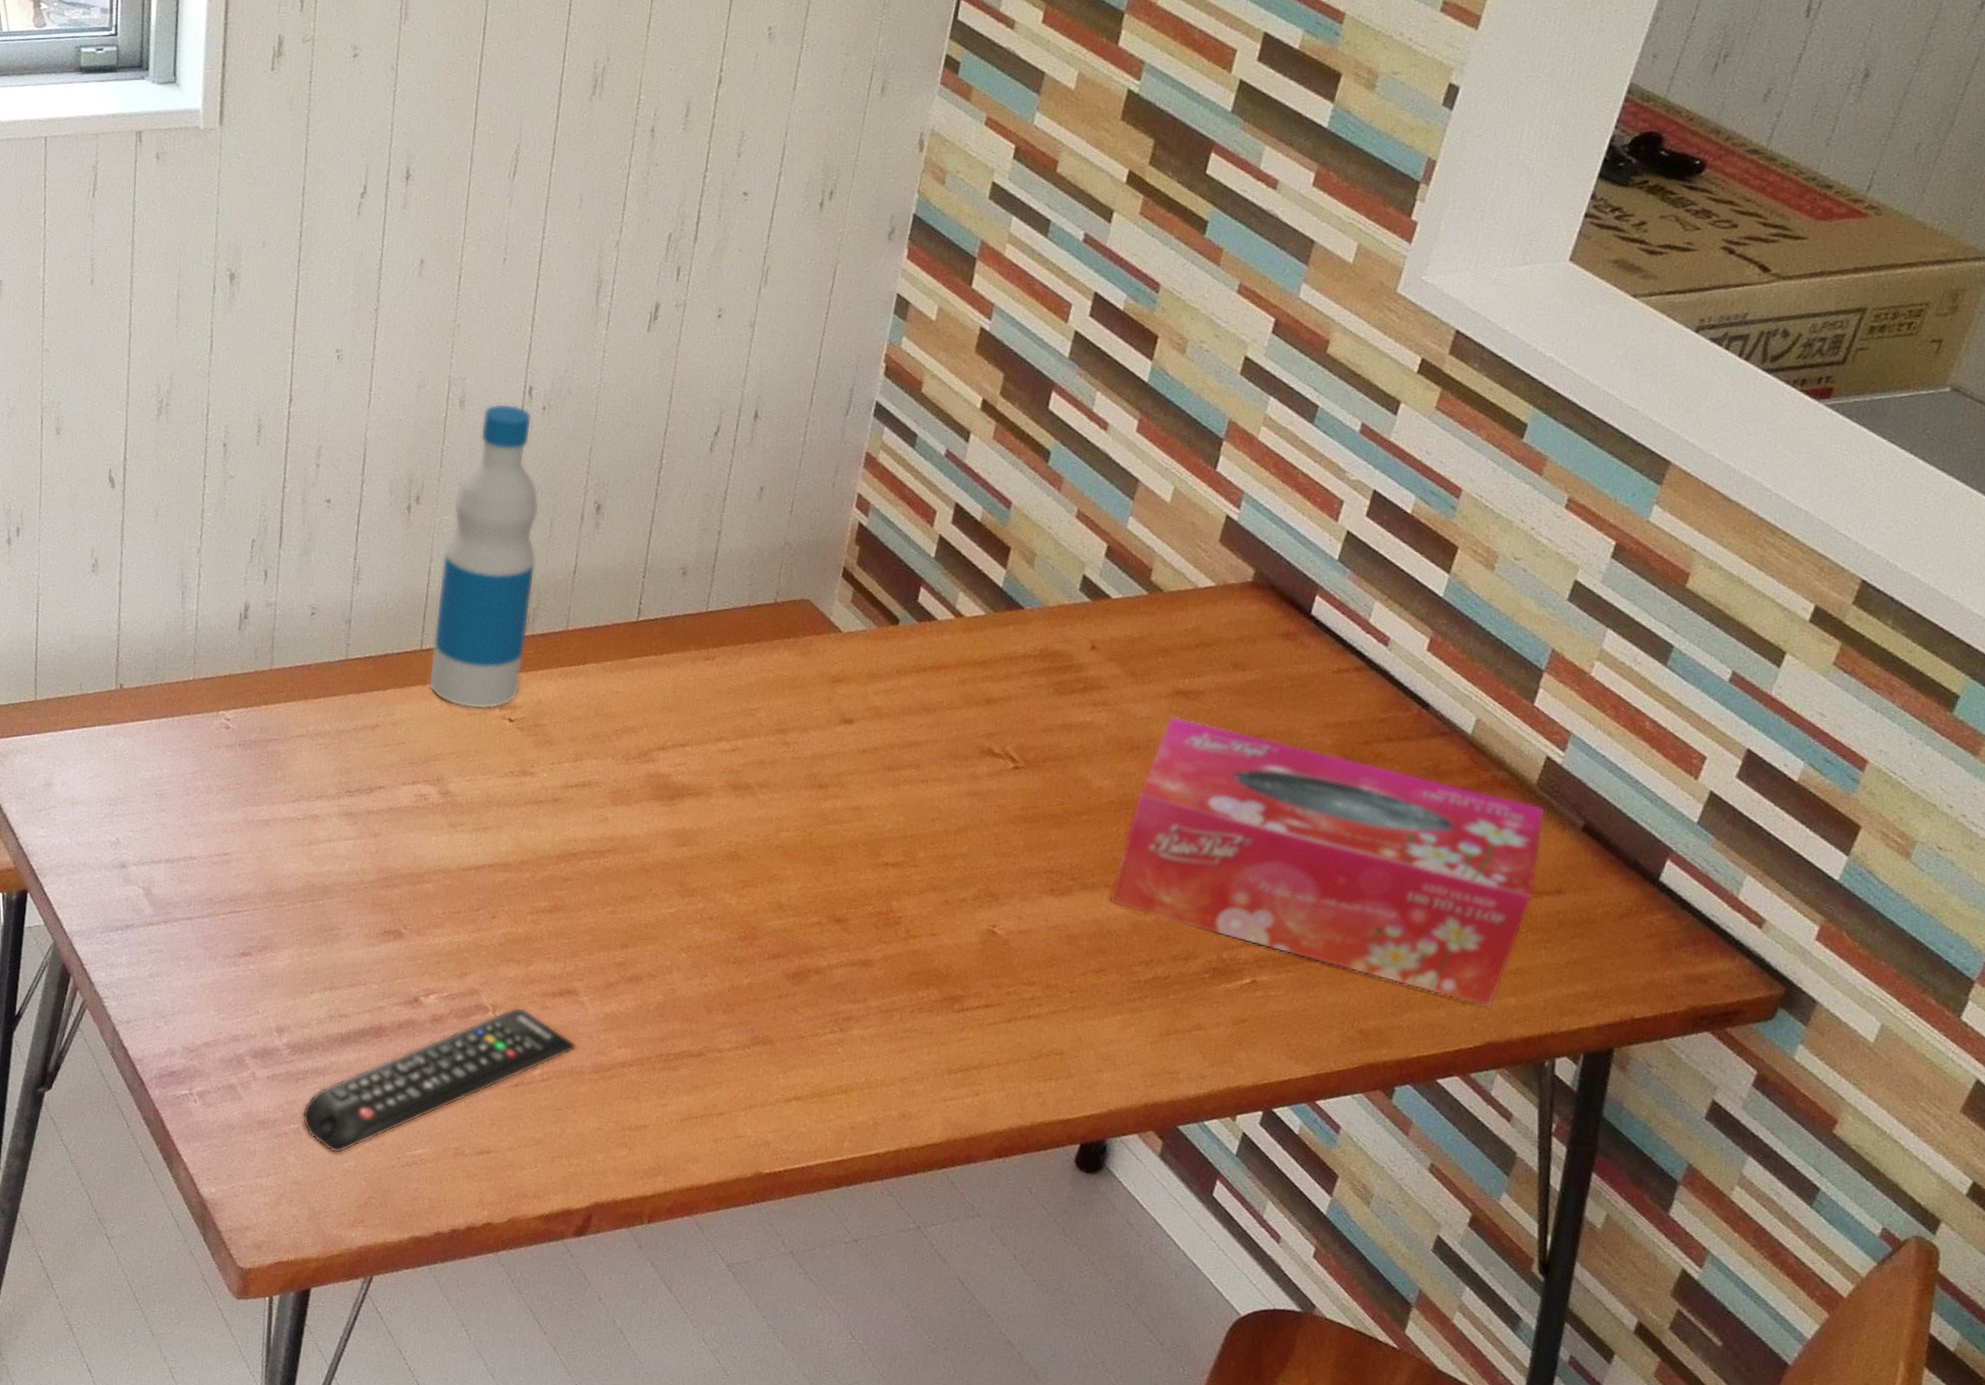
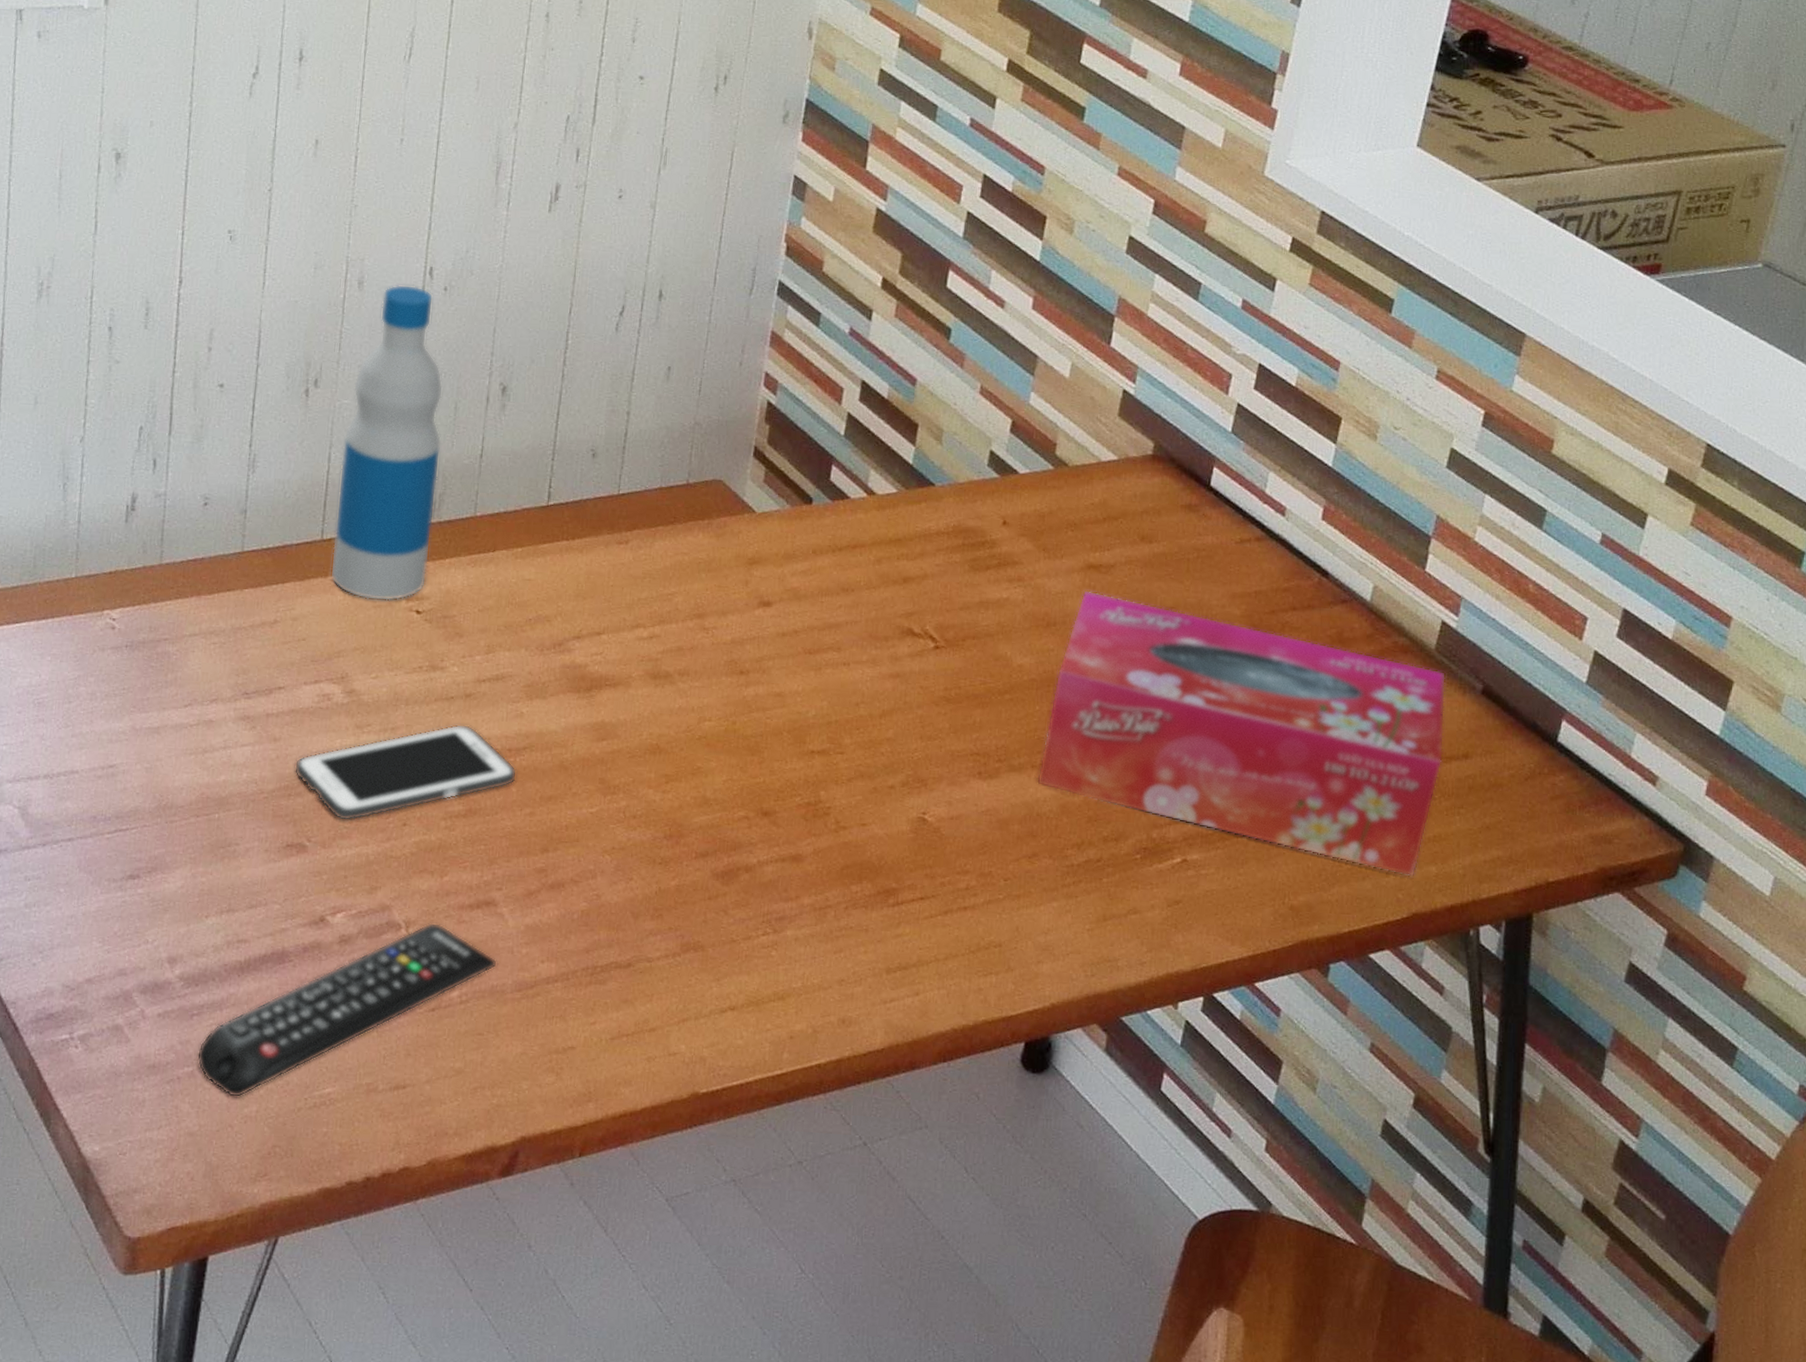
cell phone: none [392,826,601,912] -> present [294,723,517,821]

